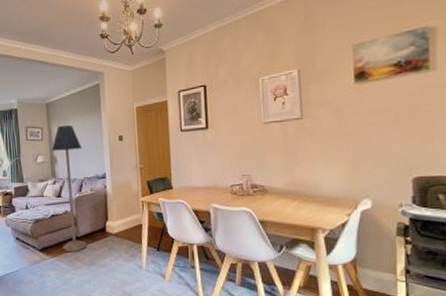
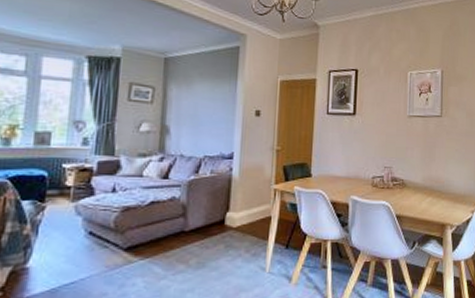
floor lamp: present [51,124,87,251] -> none [160,88,206,250]

